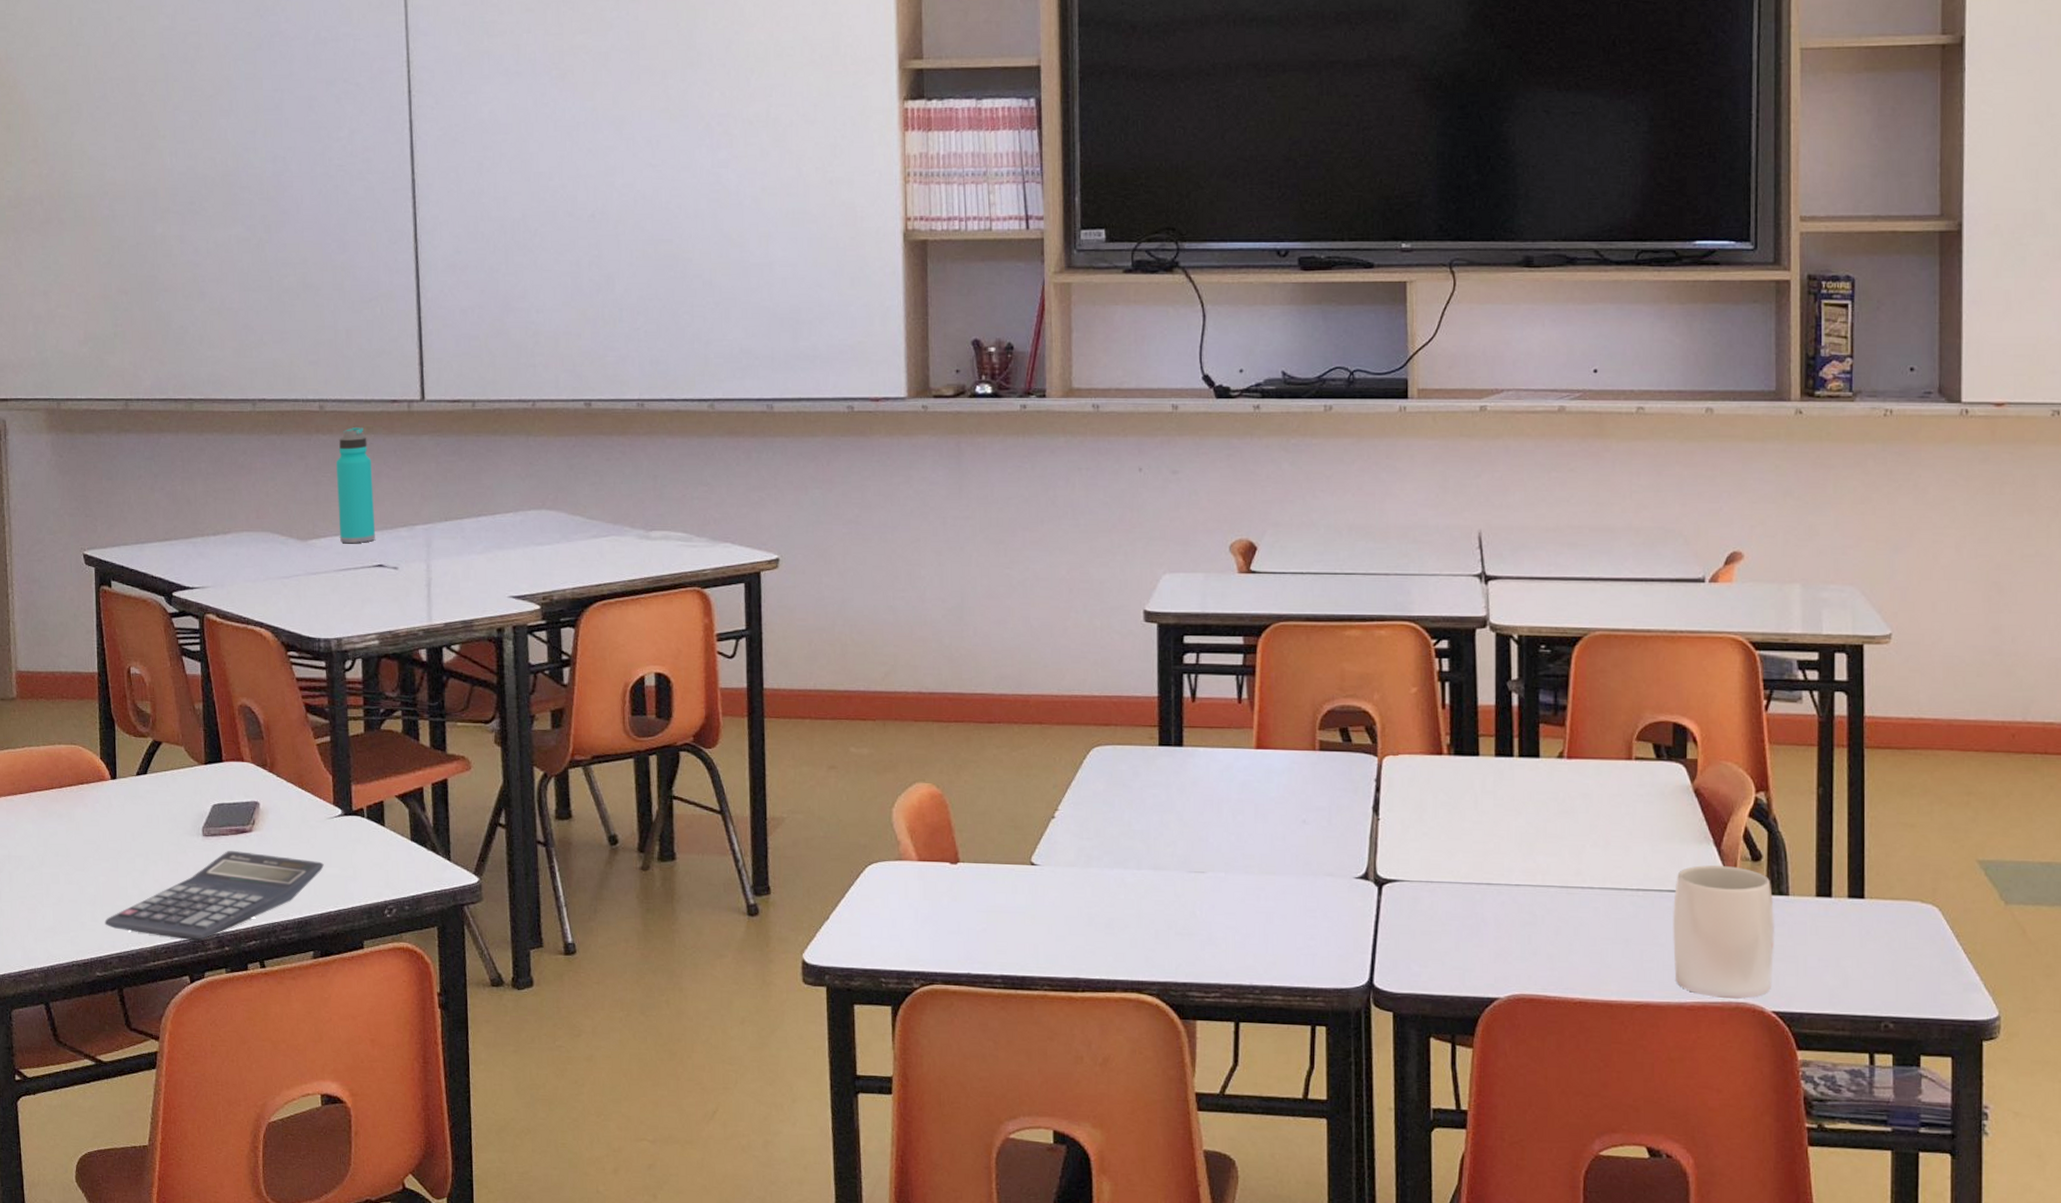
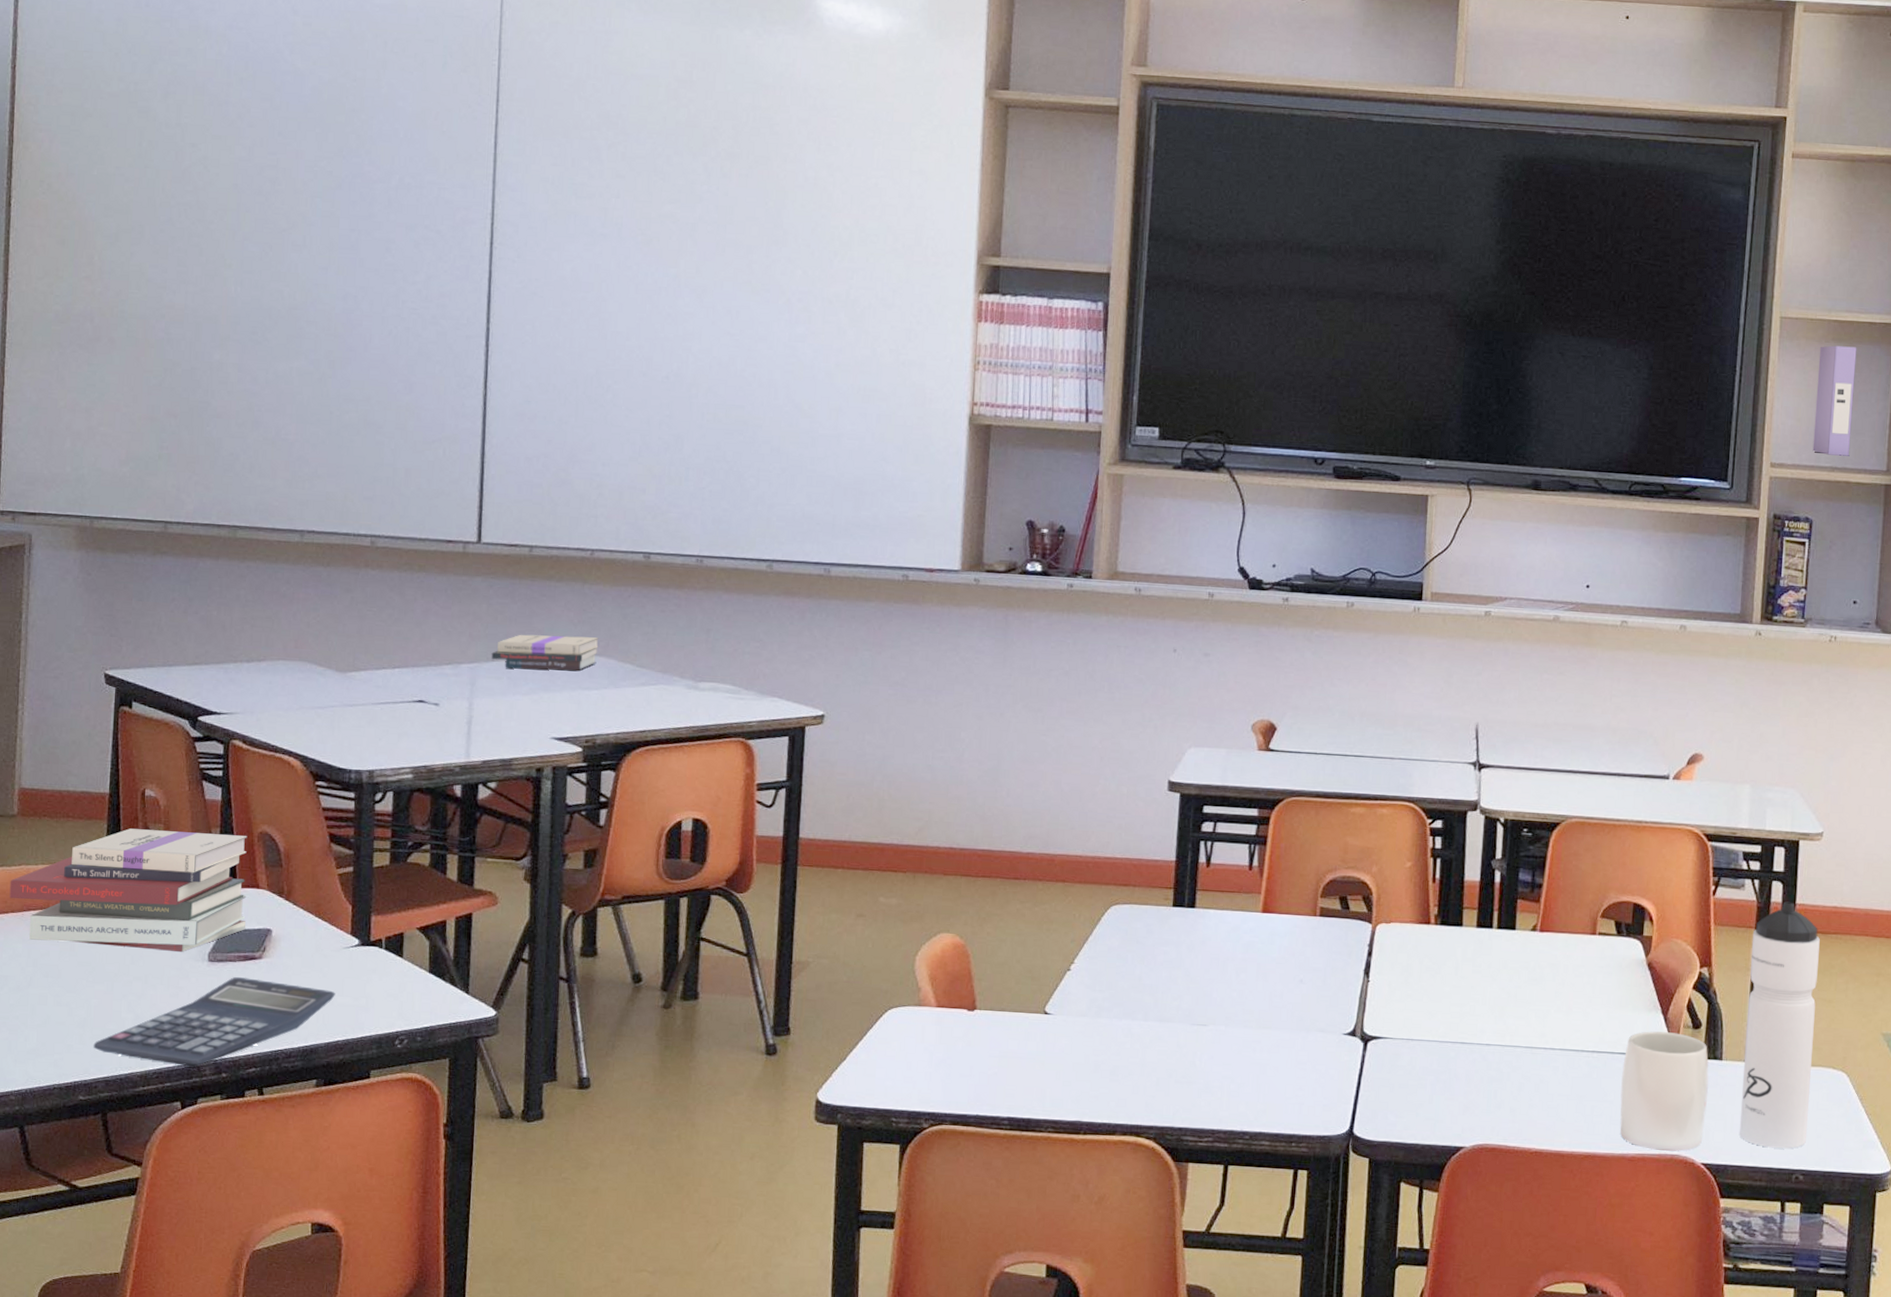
books: none [16,707,234,828] -> present [9,828,247,953]
water bottle: present [335,426,376,544] -> none [381,563,421,678]
books: none [444,491,548,528] -> present [491,634,599,671]
water bottle: none [1814,714,1896,994] -> present [1739,901,1820,1149]
binder: none [1849,75,1895,202] -> present [1812,345,1857,456]

